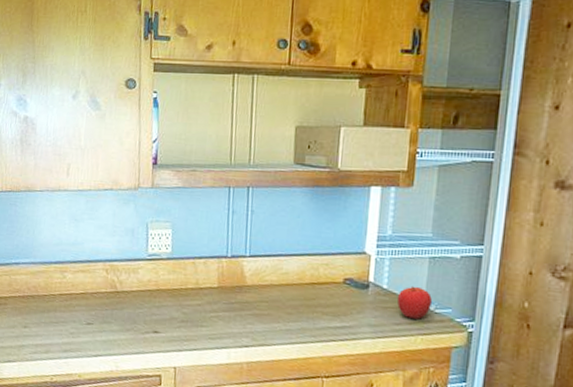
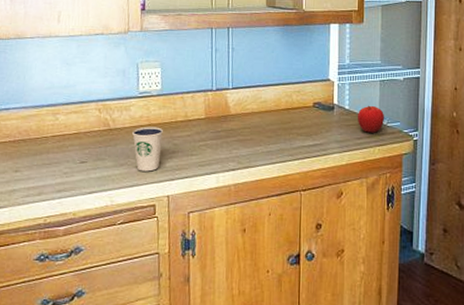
dixie cup: none [139,291,172,340] -> present [131,126,163,172]

